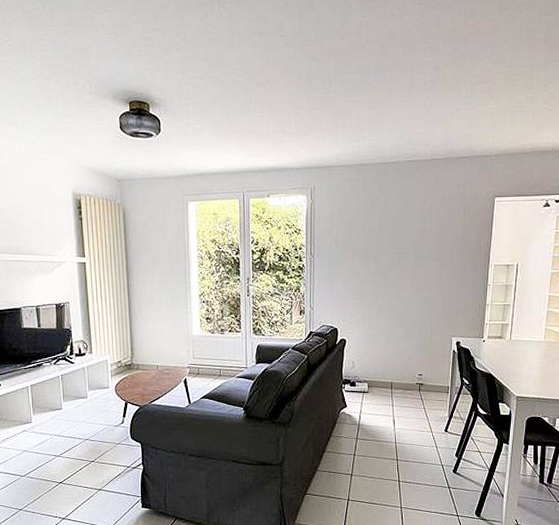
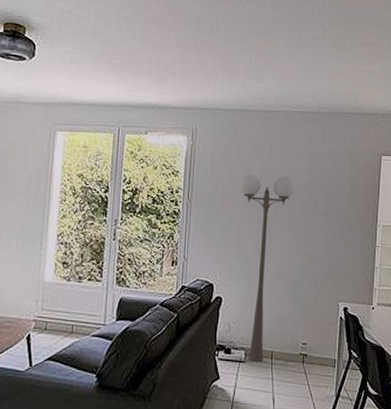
floor lamp: none [357,226,411,393] -> present [239,174,296,363]

